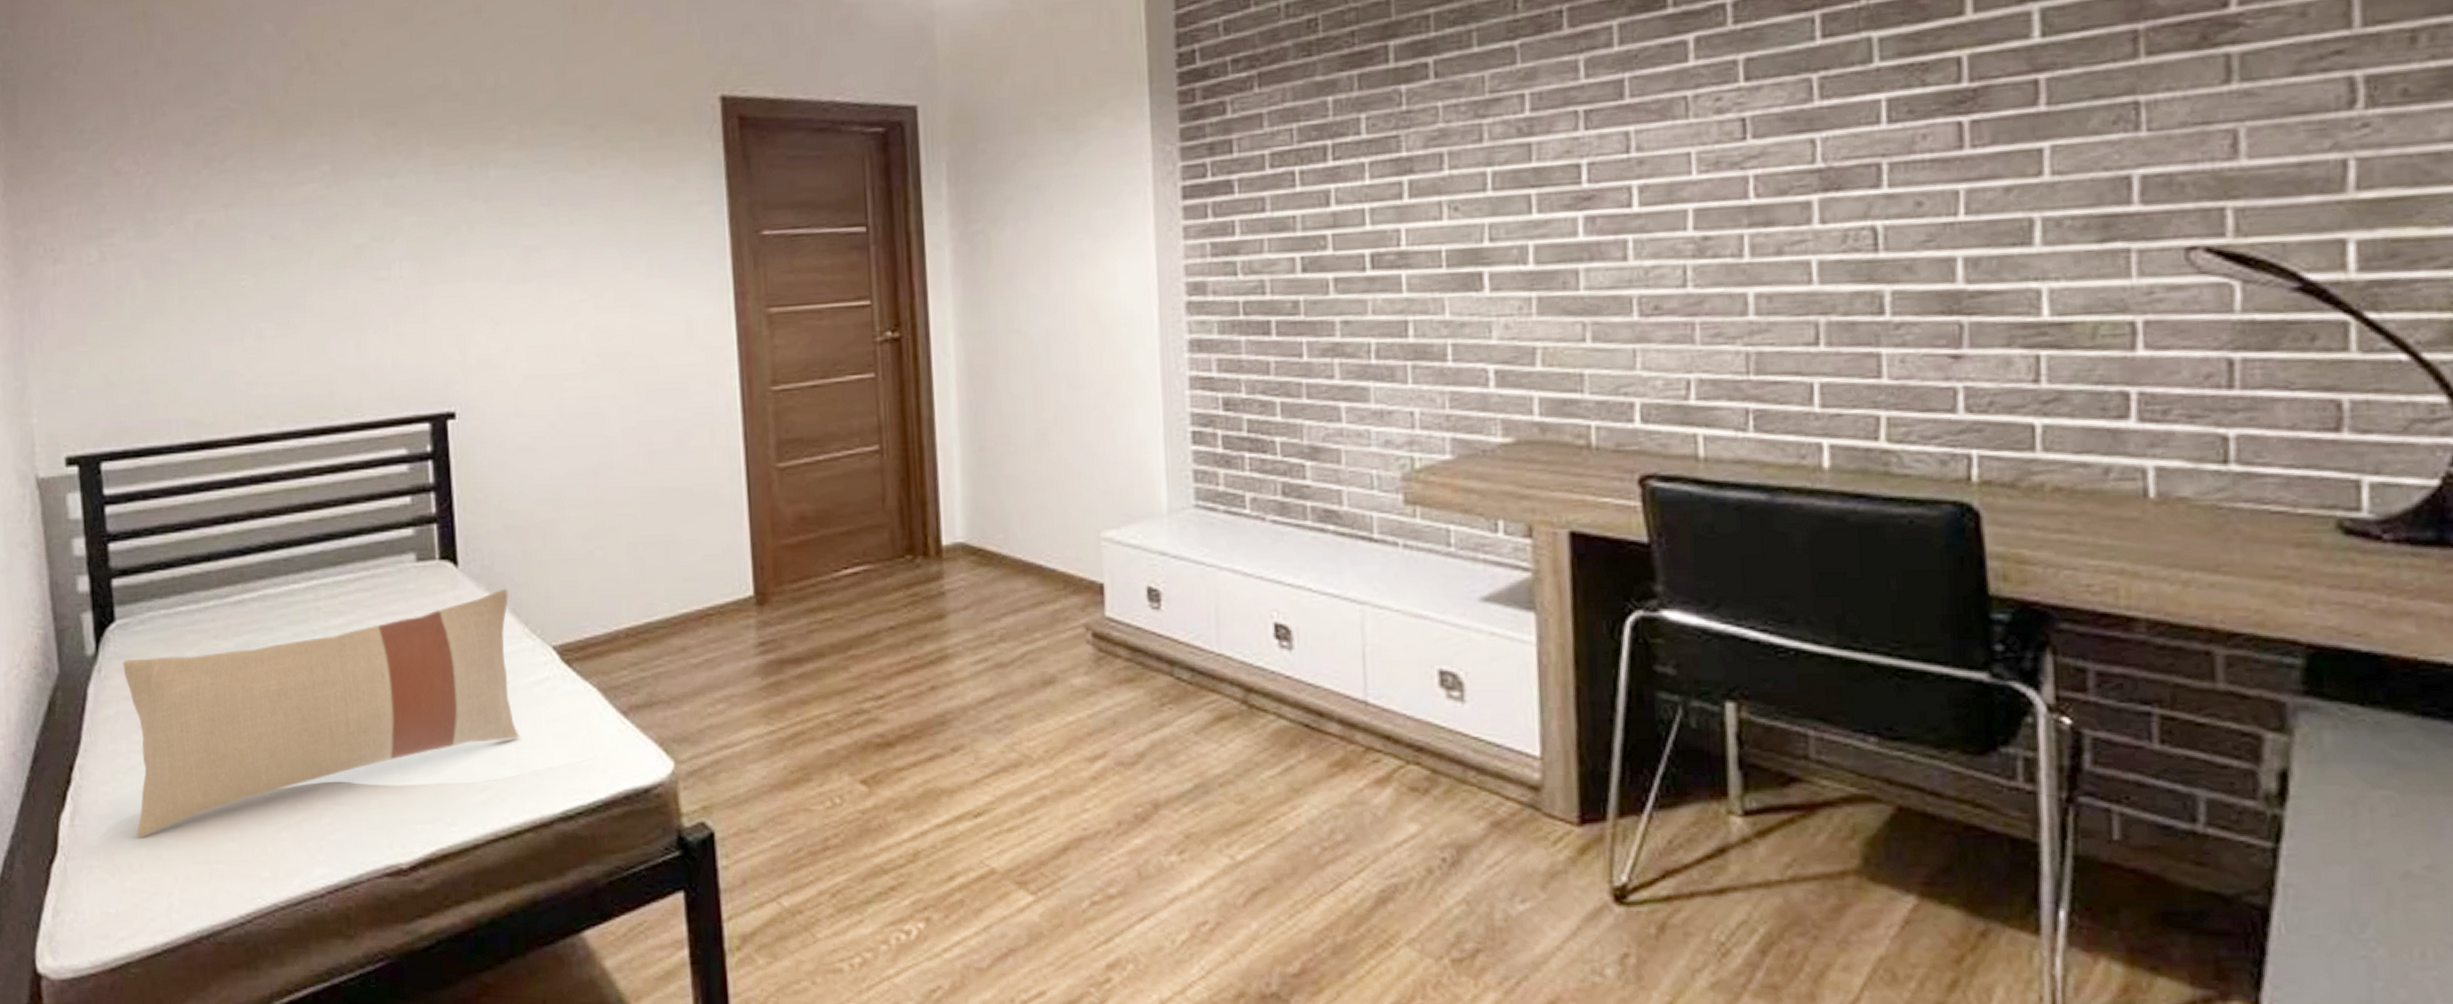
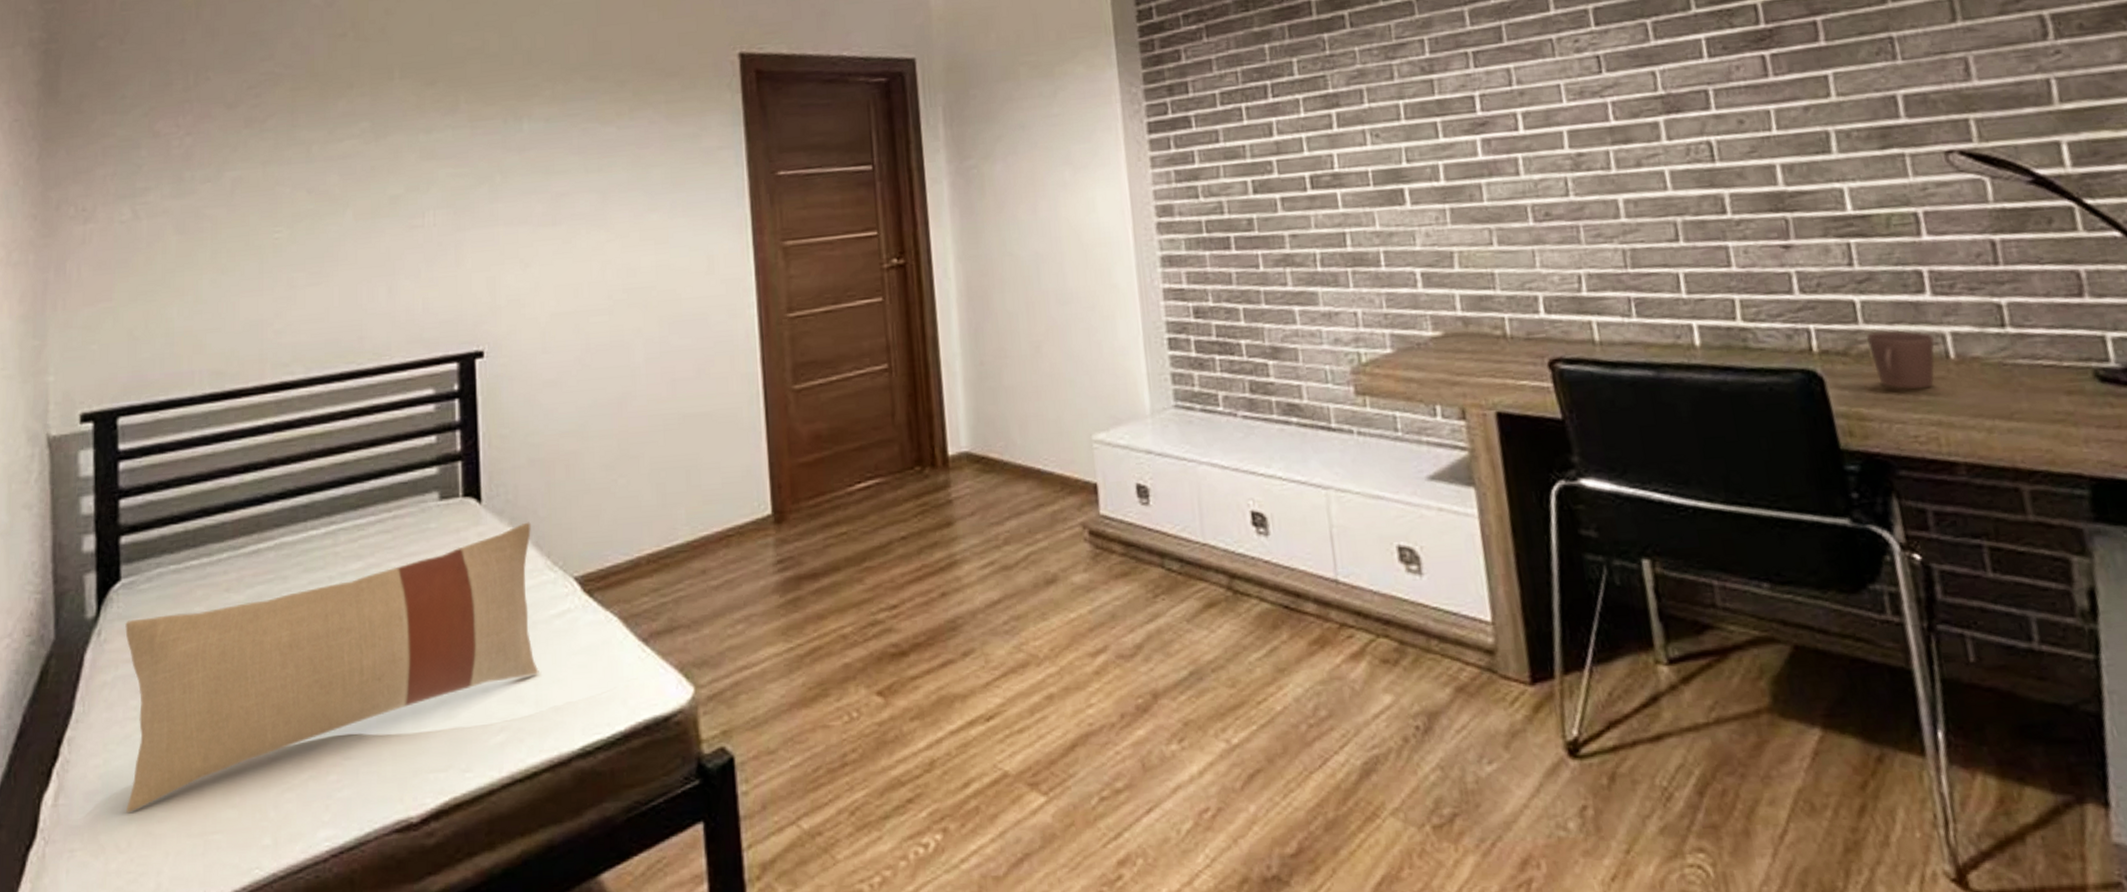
cup: none [2044,461,2131,531] -> present [1866,331,1935,389]

